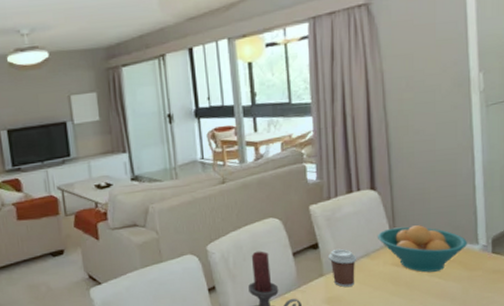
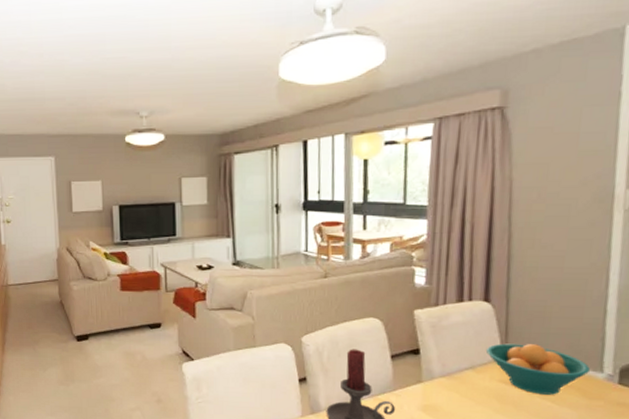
coffee cup: present [328,248,357,288] -> none [429,357,461,398]

